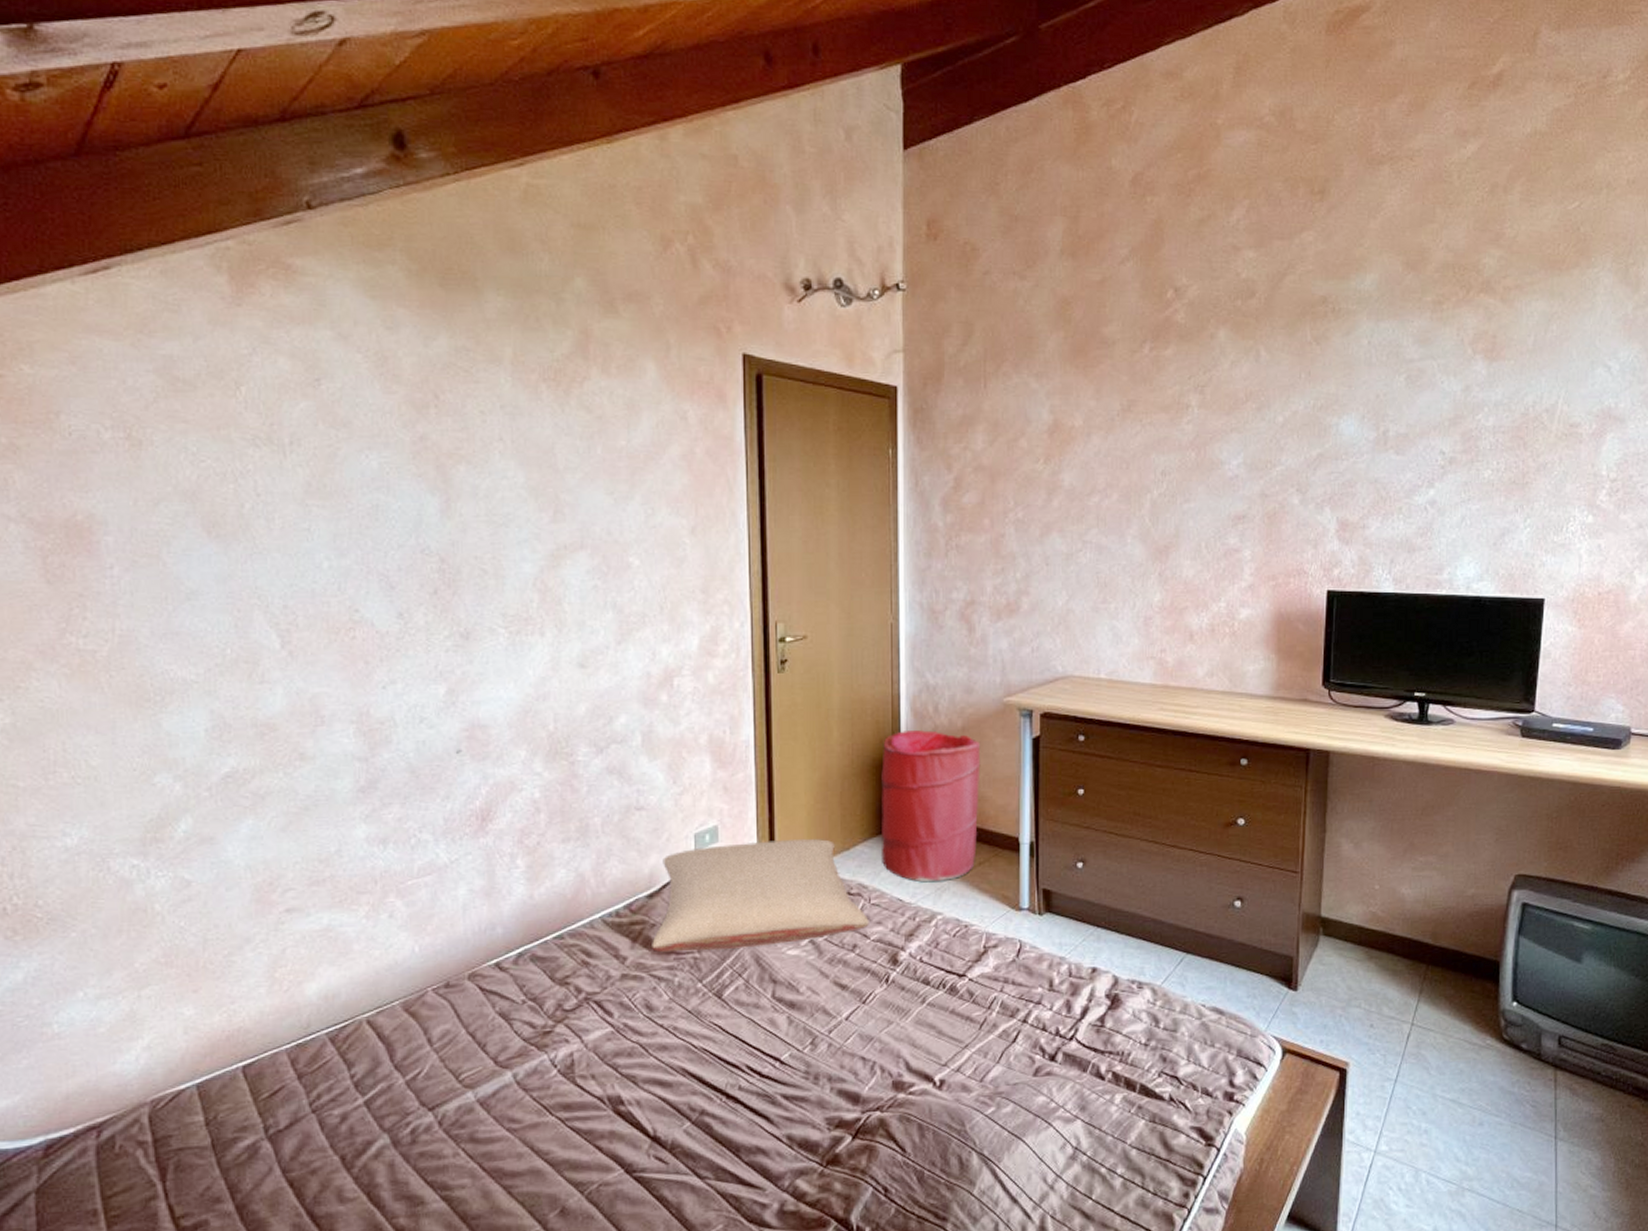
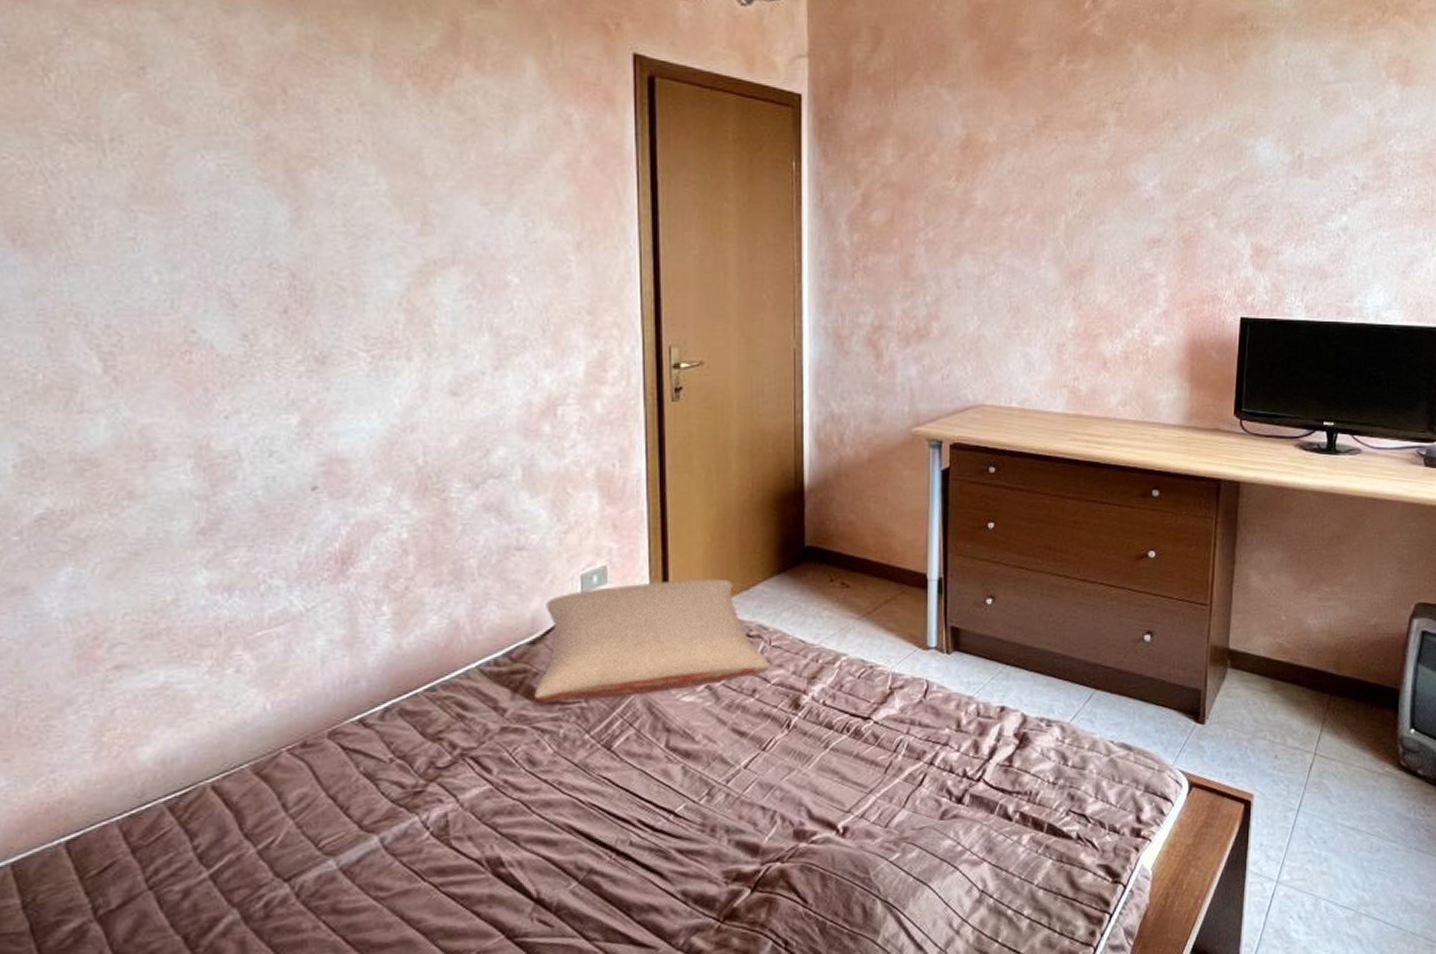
laundry hamper: present [881,730,981,883] -> none [783,462,888,623]

